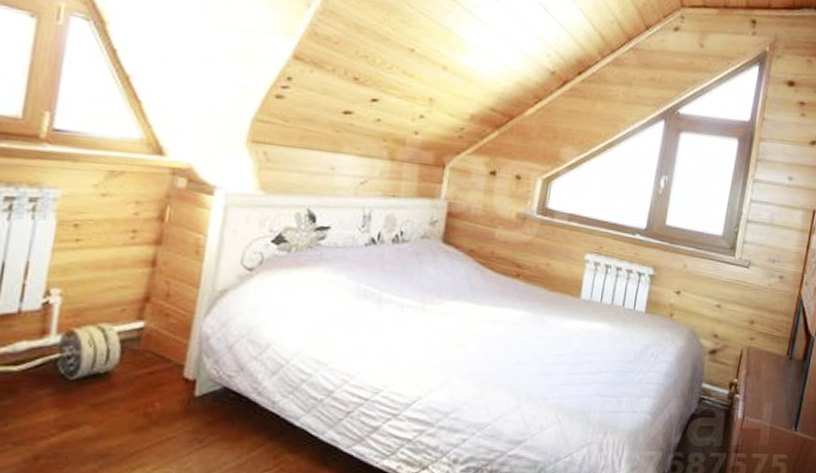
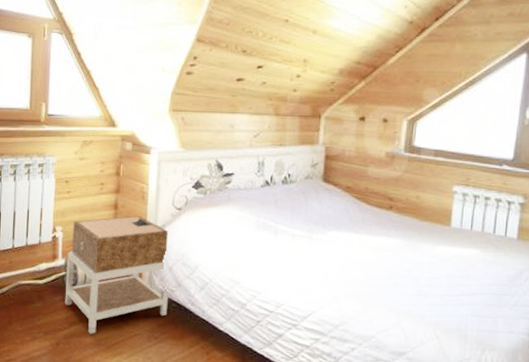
nightstand: none [55,276,231,441] -> present [65,215,168,334]

